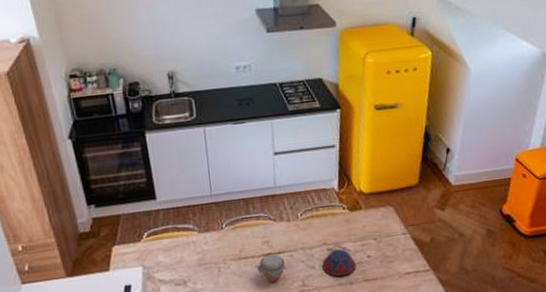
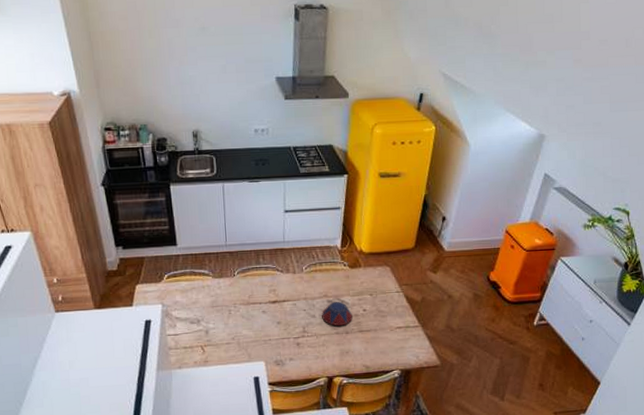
jar: present [257,253,287,283] -> none [263,301,290,327]

